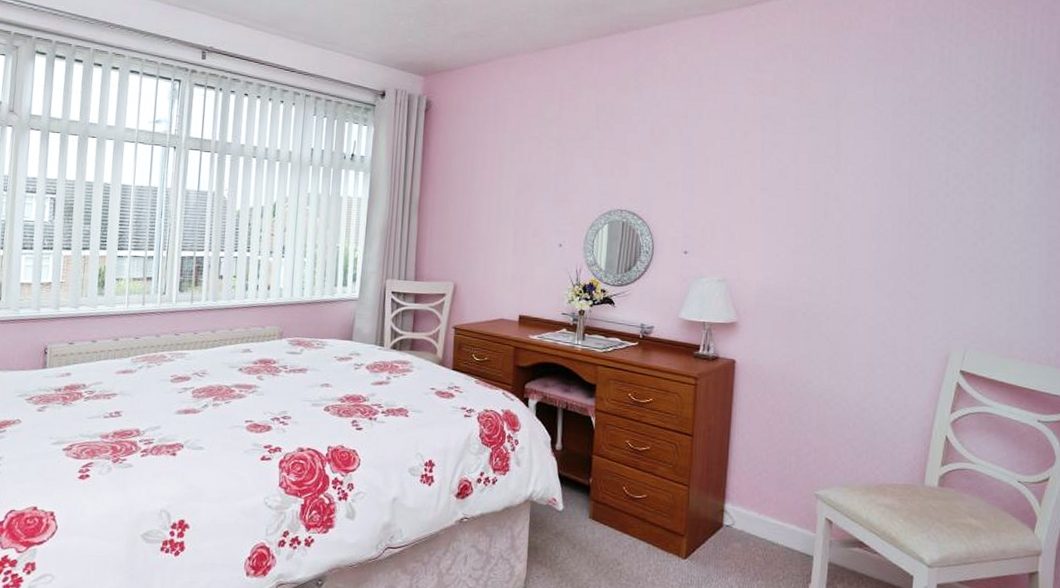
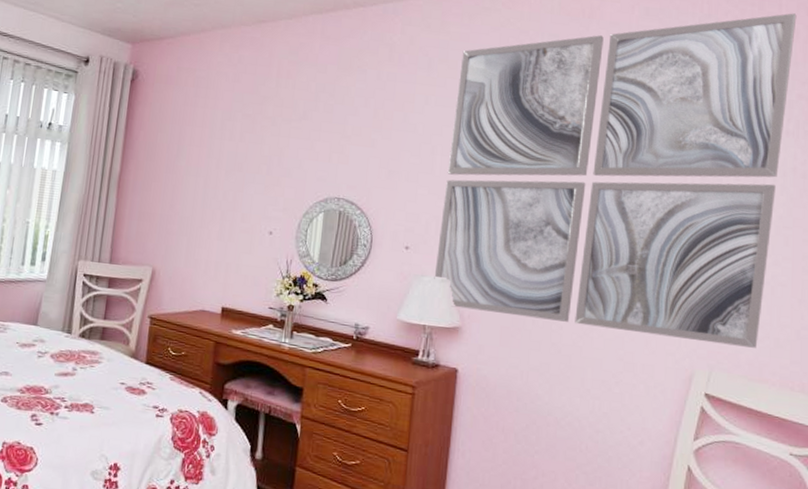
wall art: none [711,14,1042,327] -> present [434,13,797,348]

